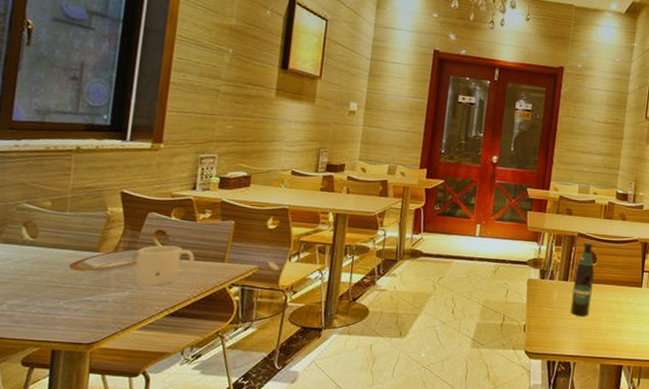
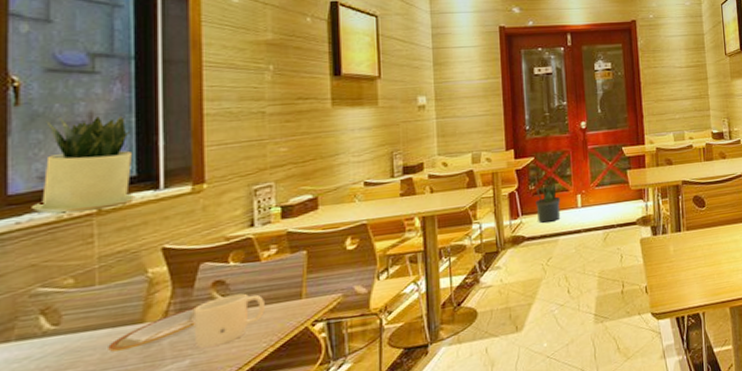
planter: none [28,61,112,149] -> present [32,116,136,214]
planter: none [437,207,462,244] -> present [535,181,561,223]
bottle: present [570,241,595,316] -> none [686,187,709,265]

